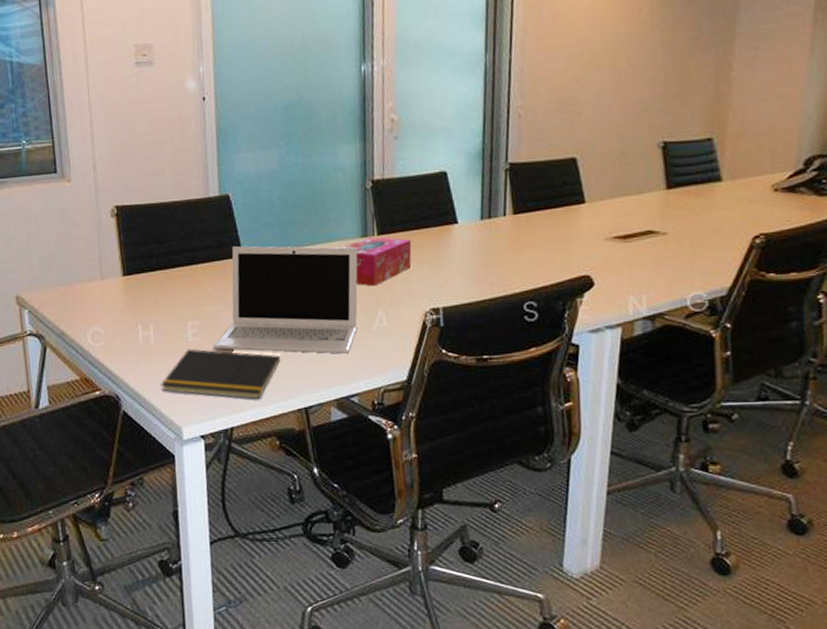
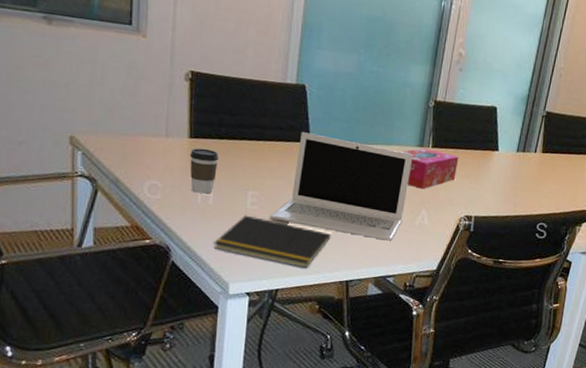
coffee cup: none [125,284,154,333] -> present [189,148,219,194]

